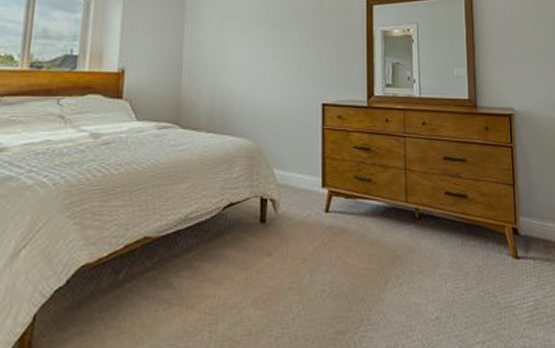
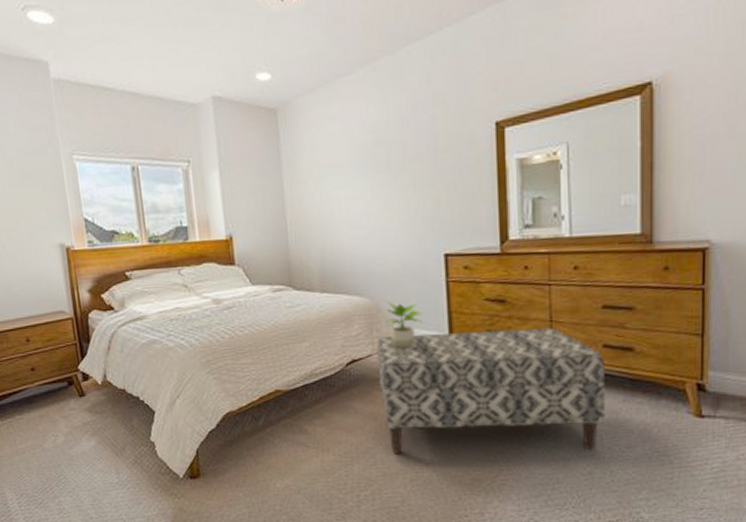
bench: none [254,176,448,308] -> present [376,328,605,454]
potted plant: none [266,143,299,192] -> present [385,300,422,349]

